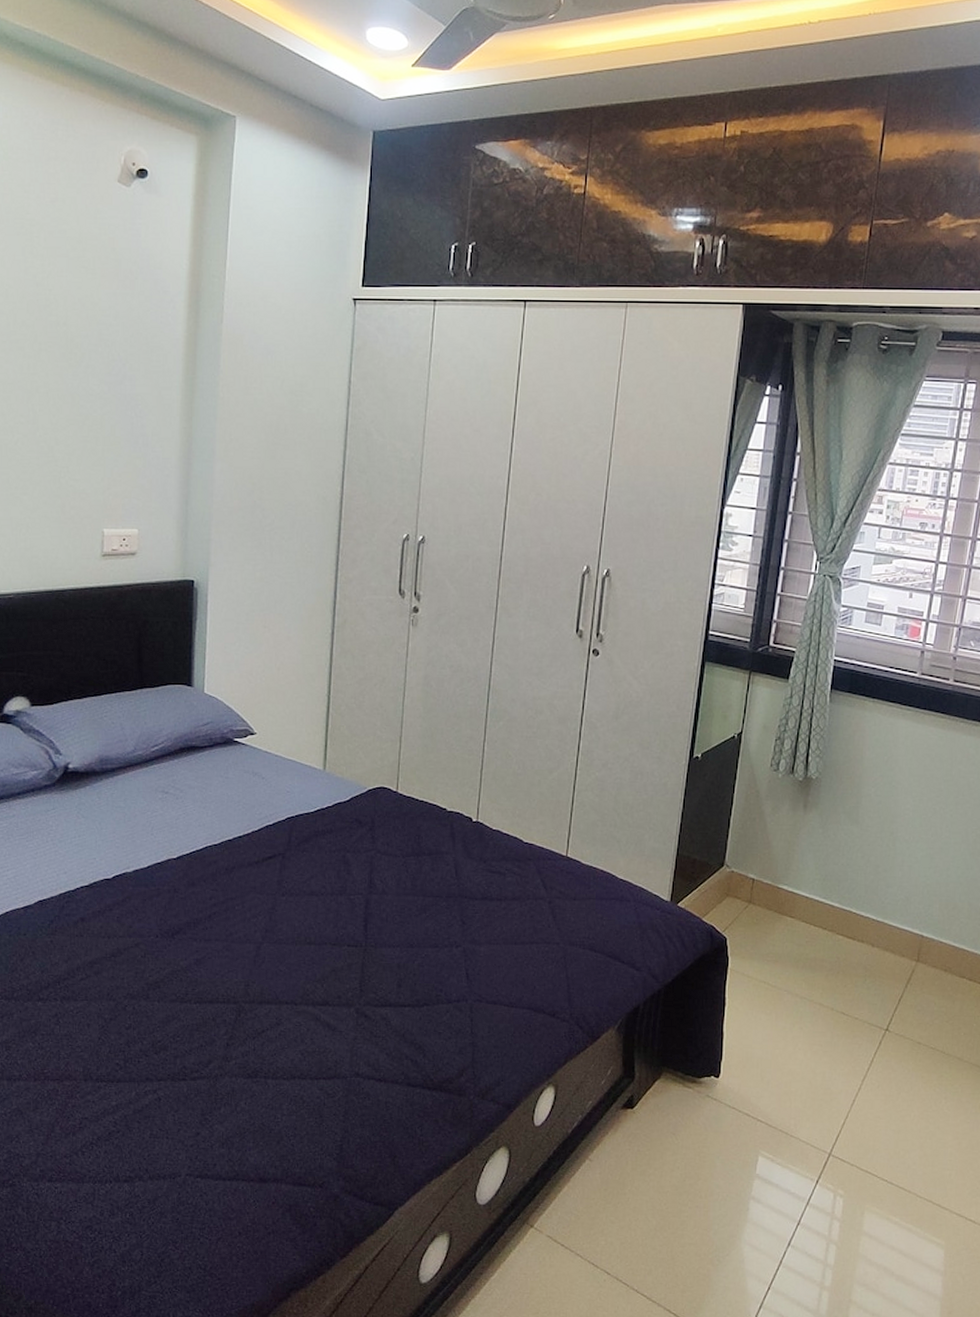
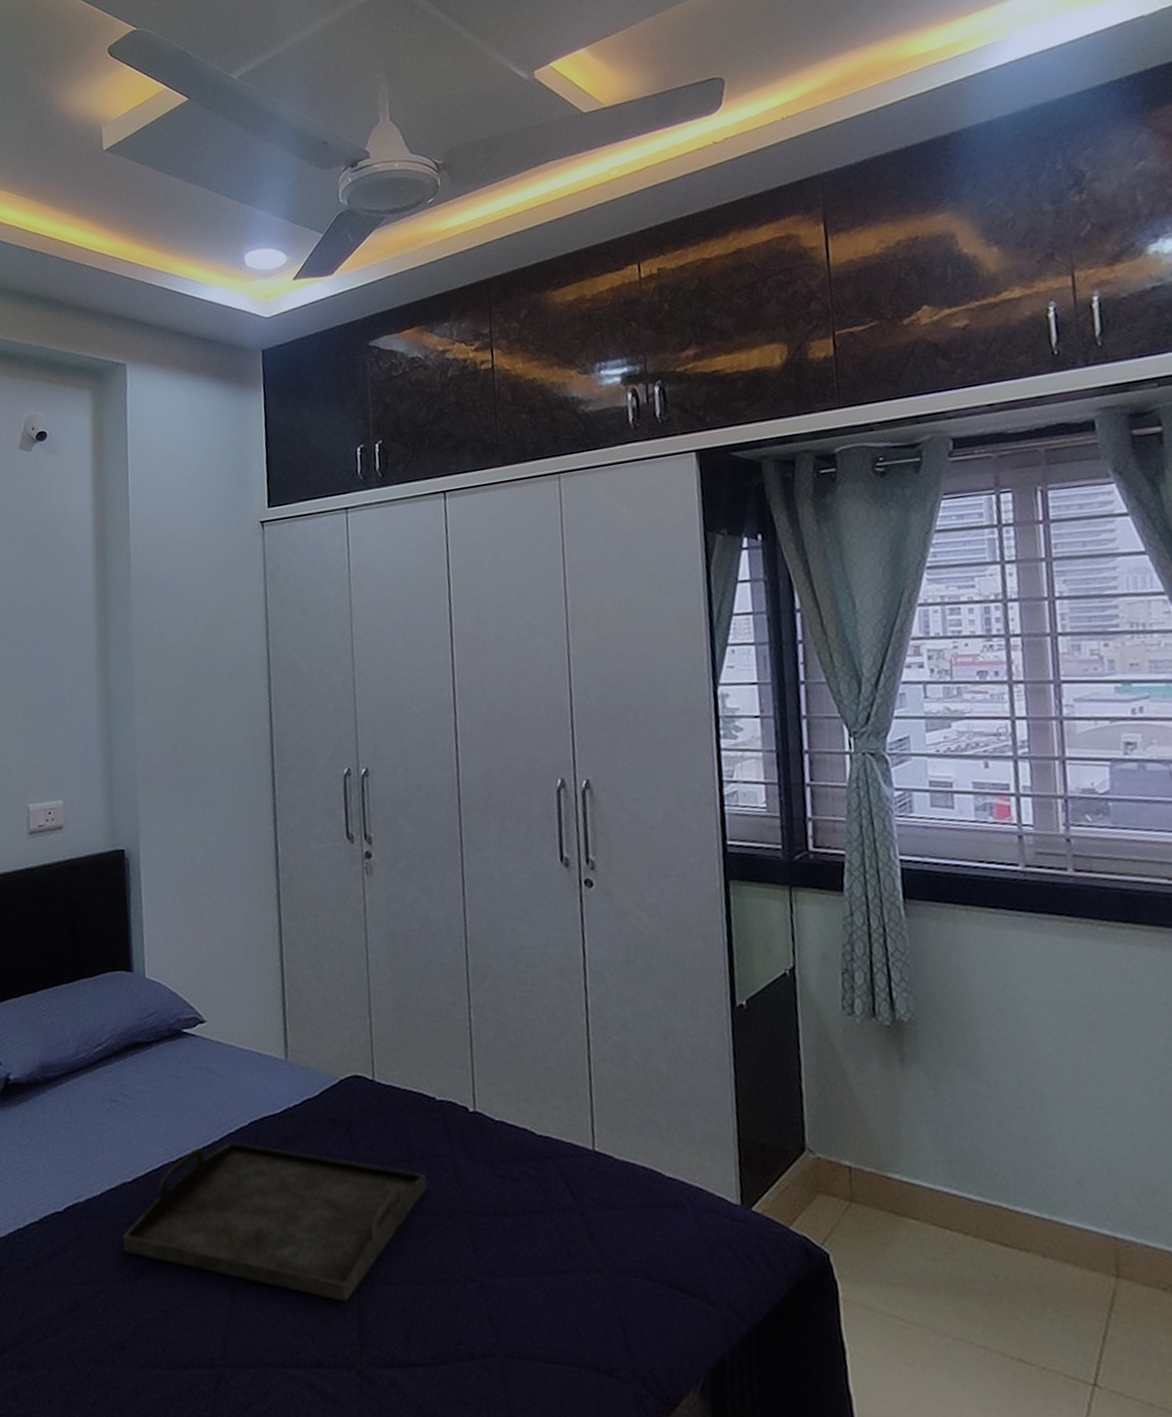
serving tray: none [164,832,430,959] -> present [122,1142,427,1303]

